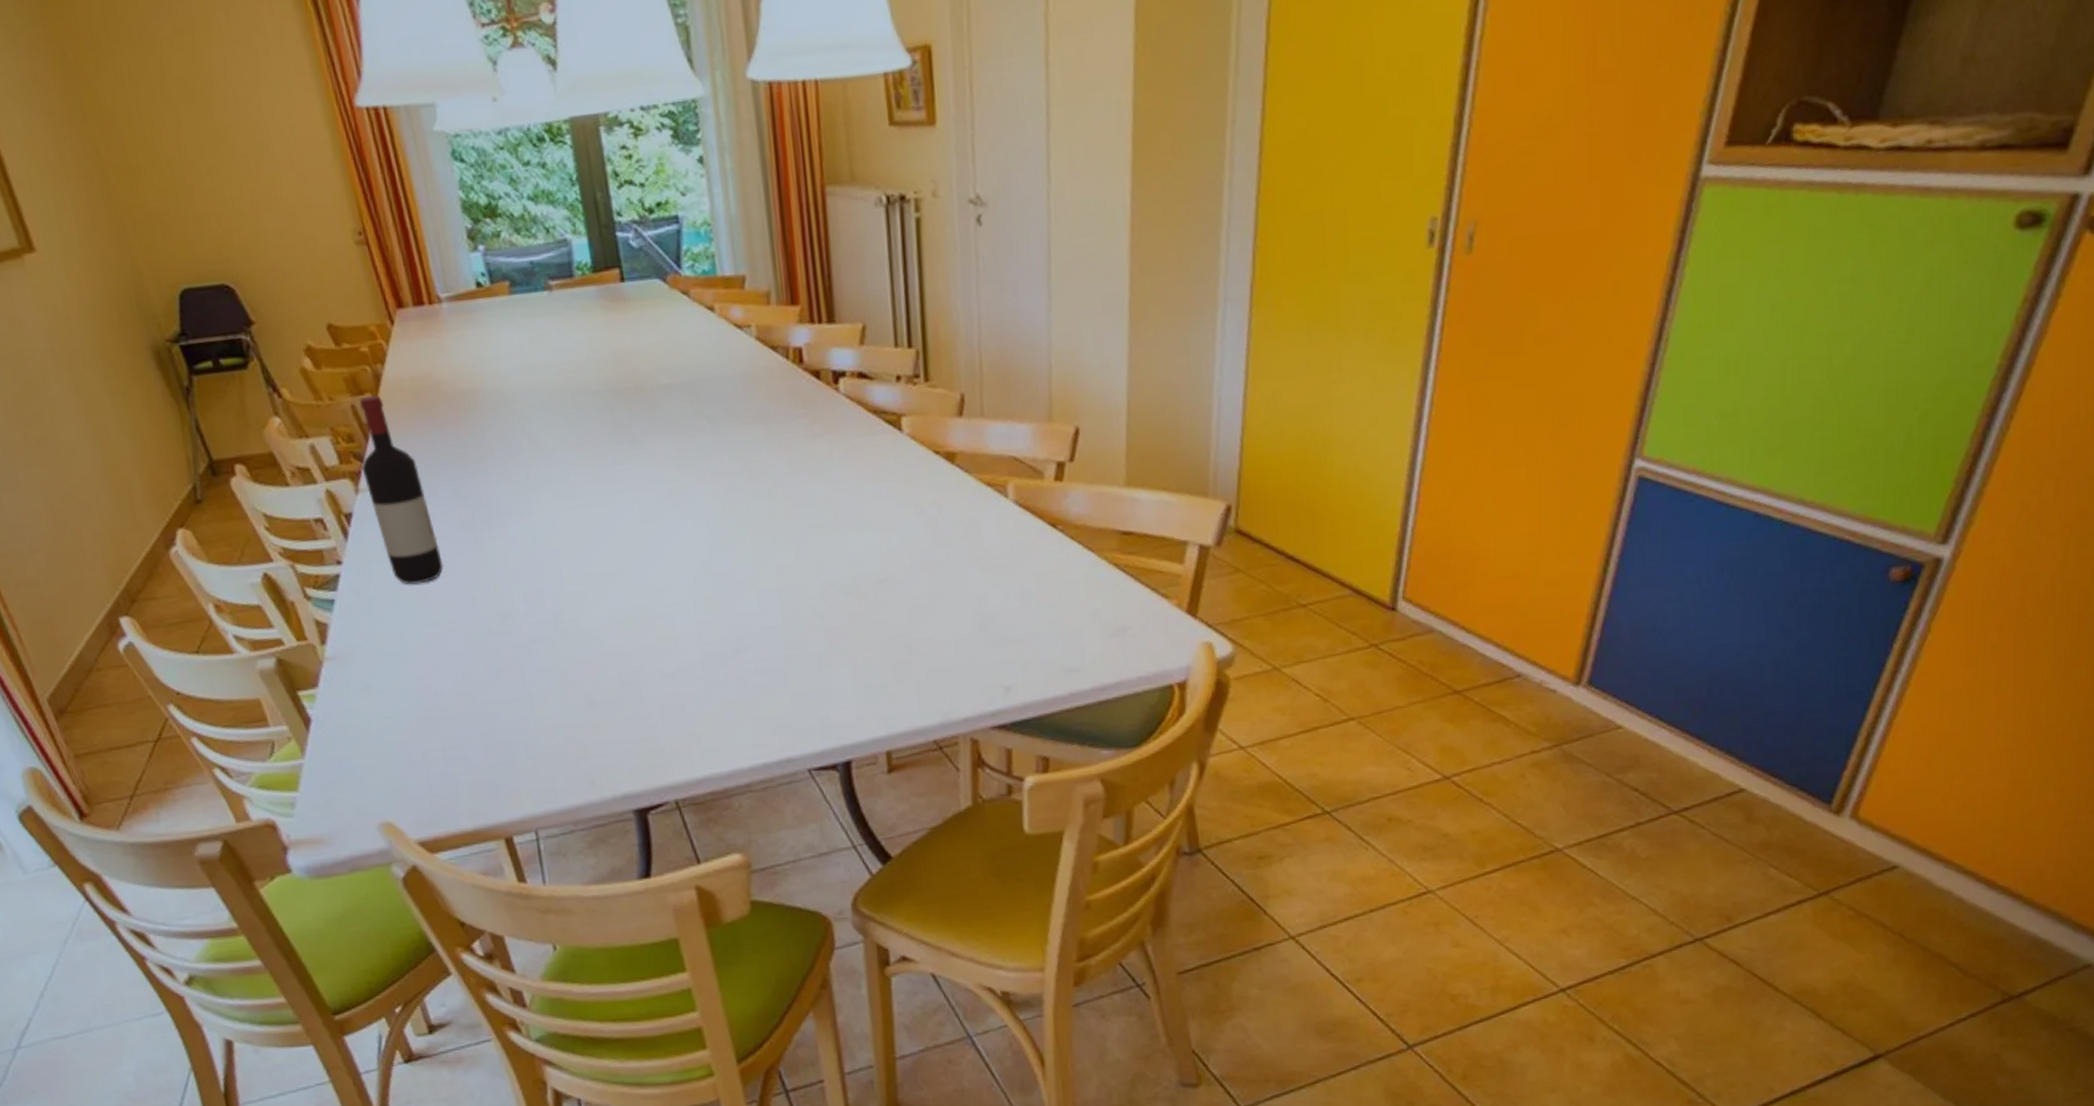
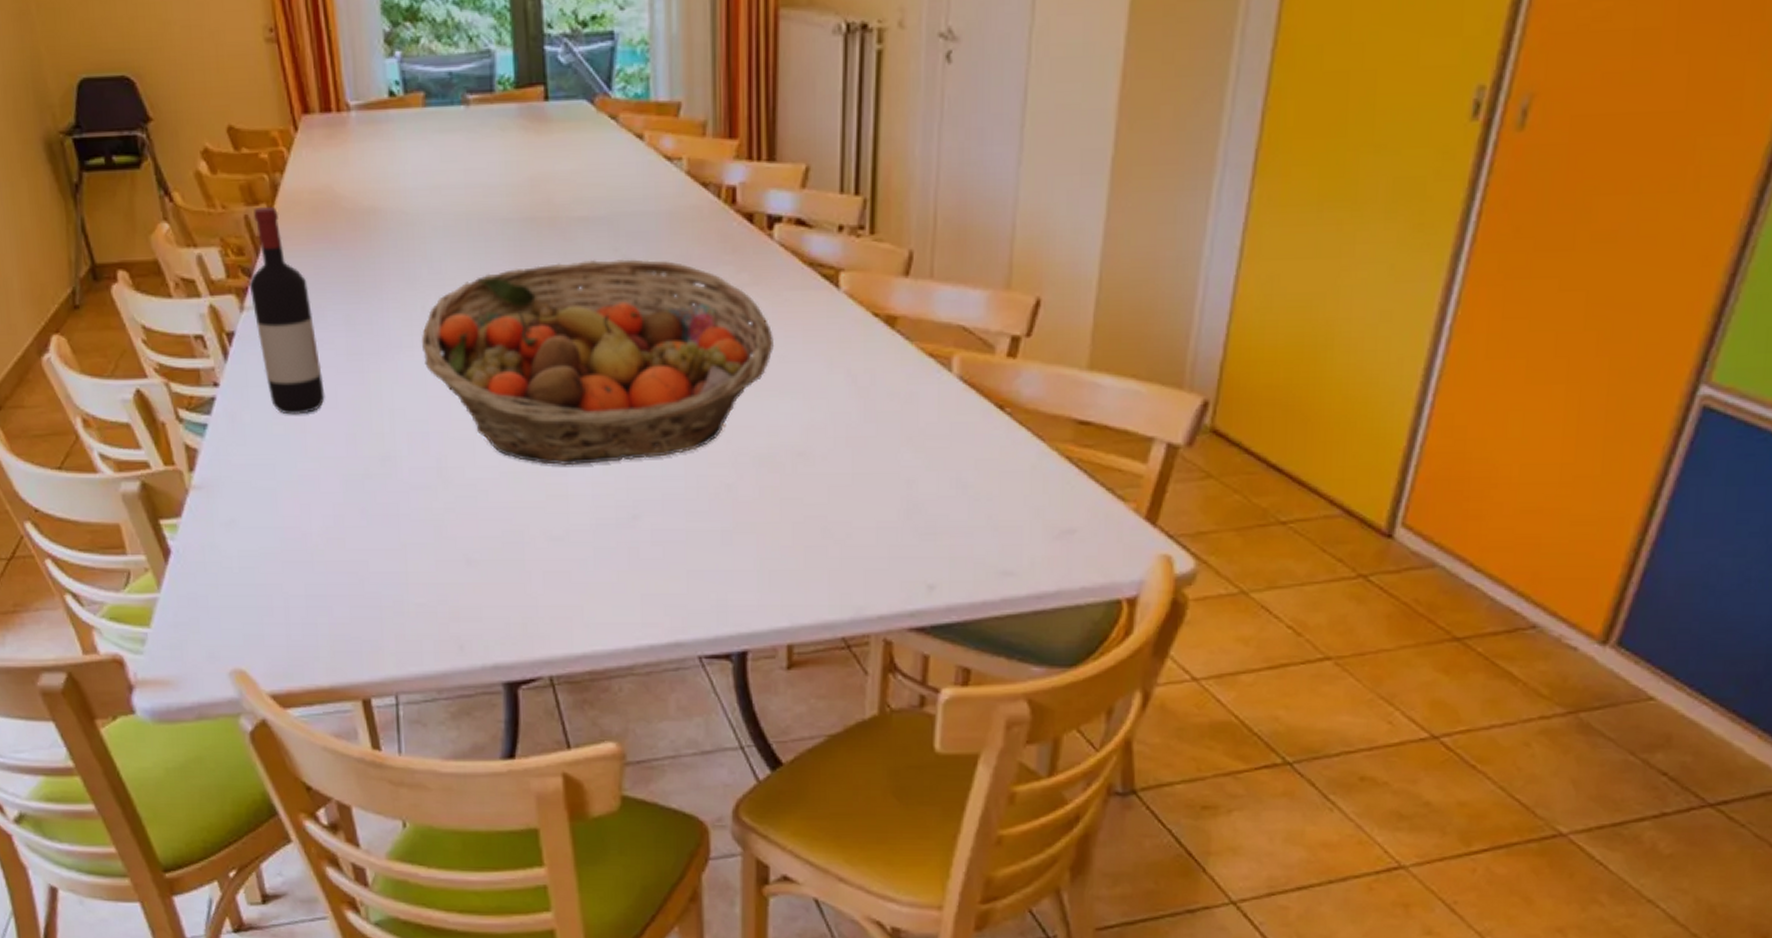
fruit basket: none [528,418,849,610] -> present [422,259,774,466]

